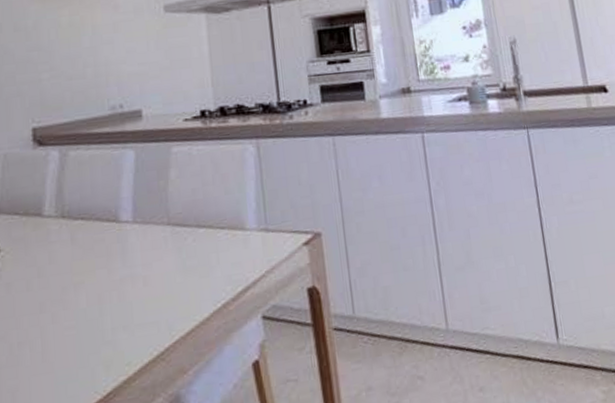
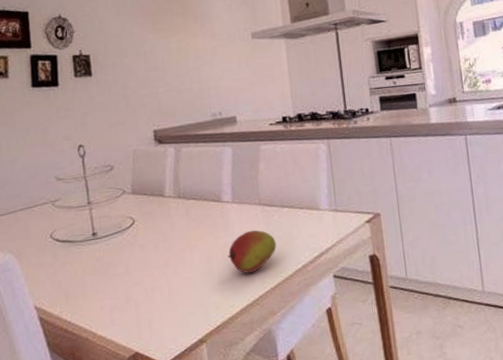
fruit: none [125,258,189,318] -> present [228,230,277,273]

